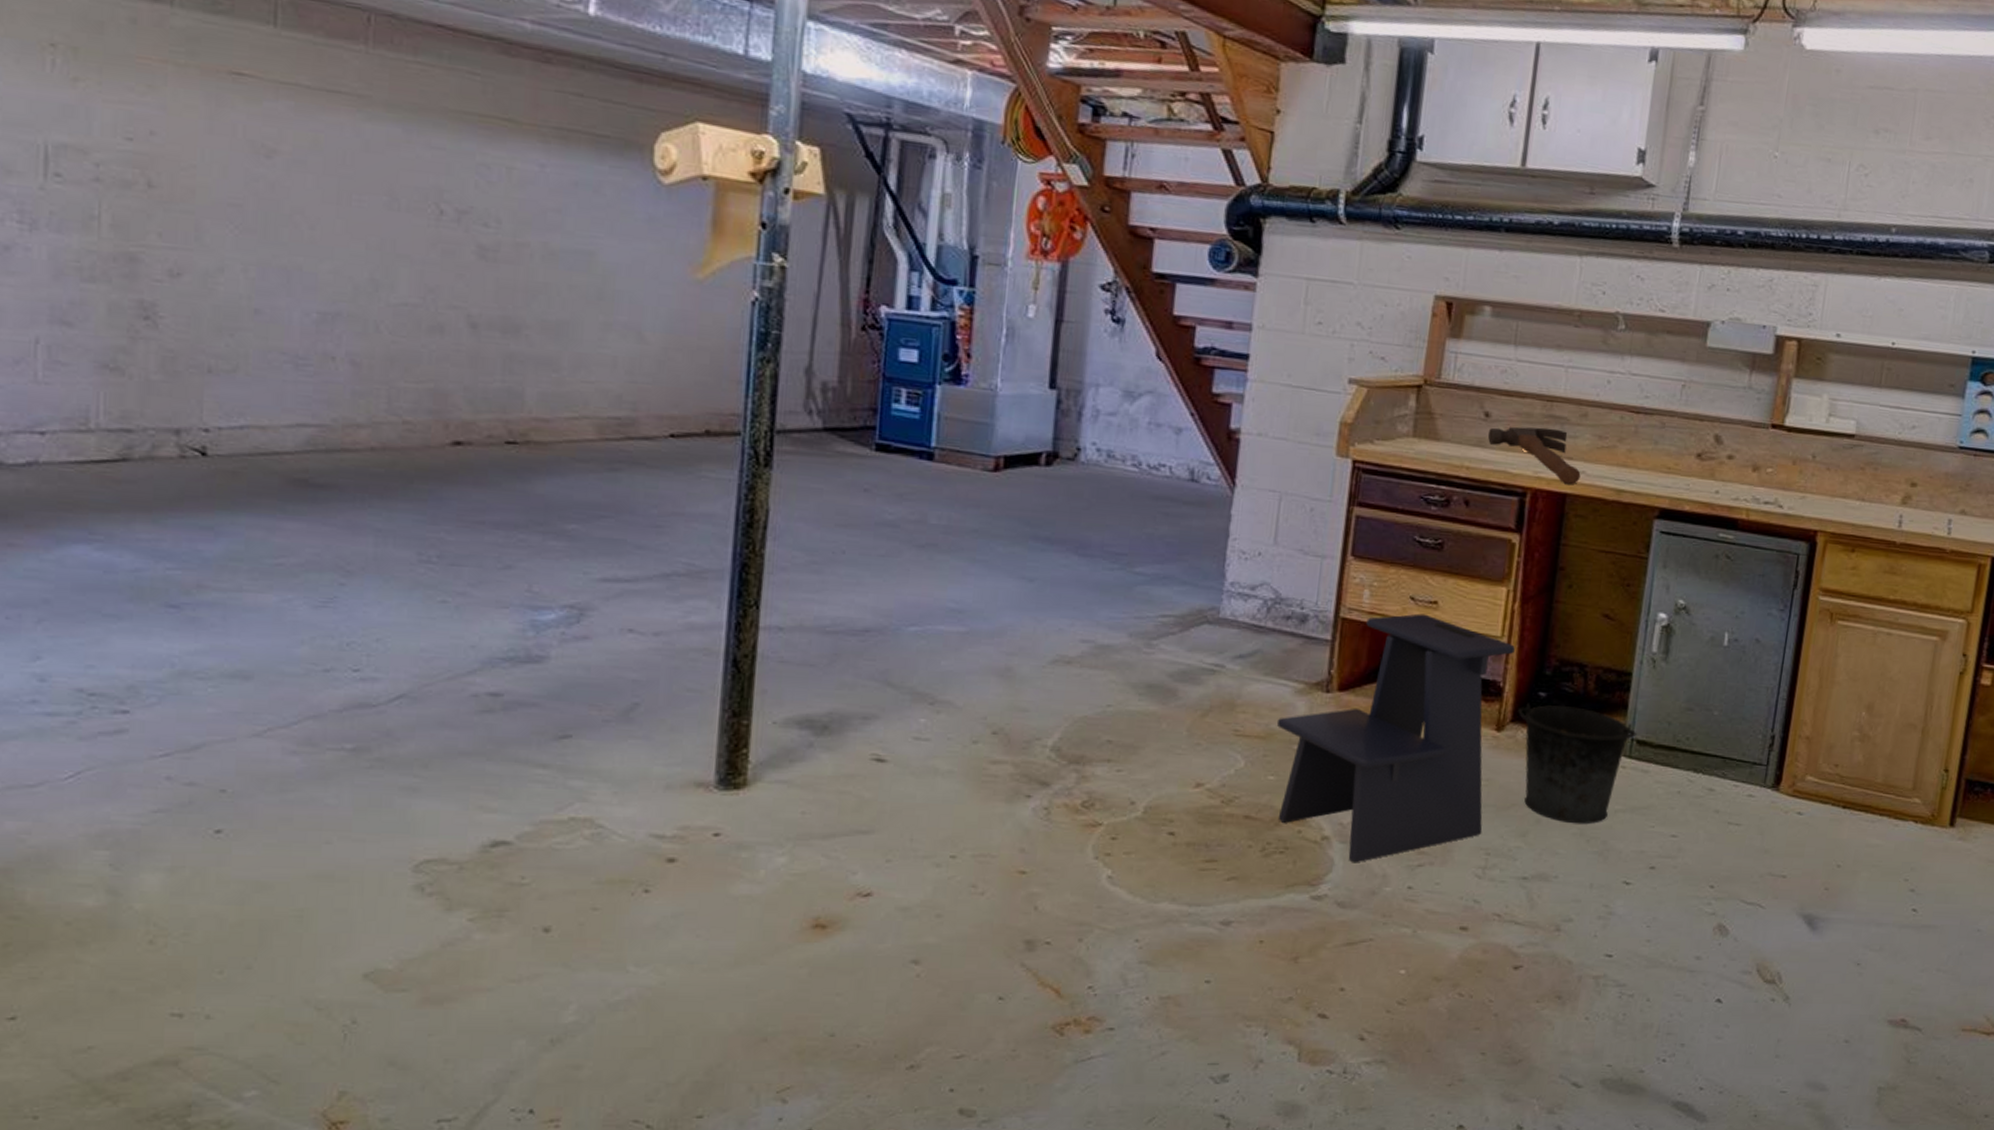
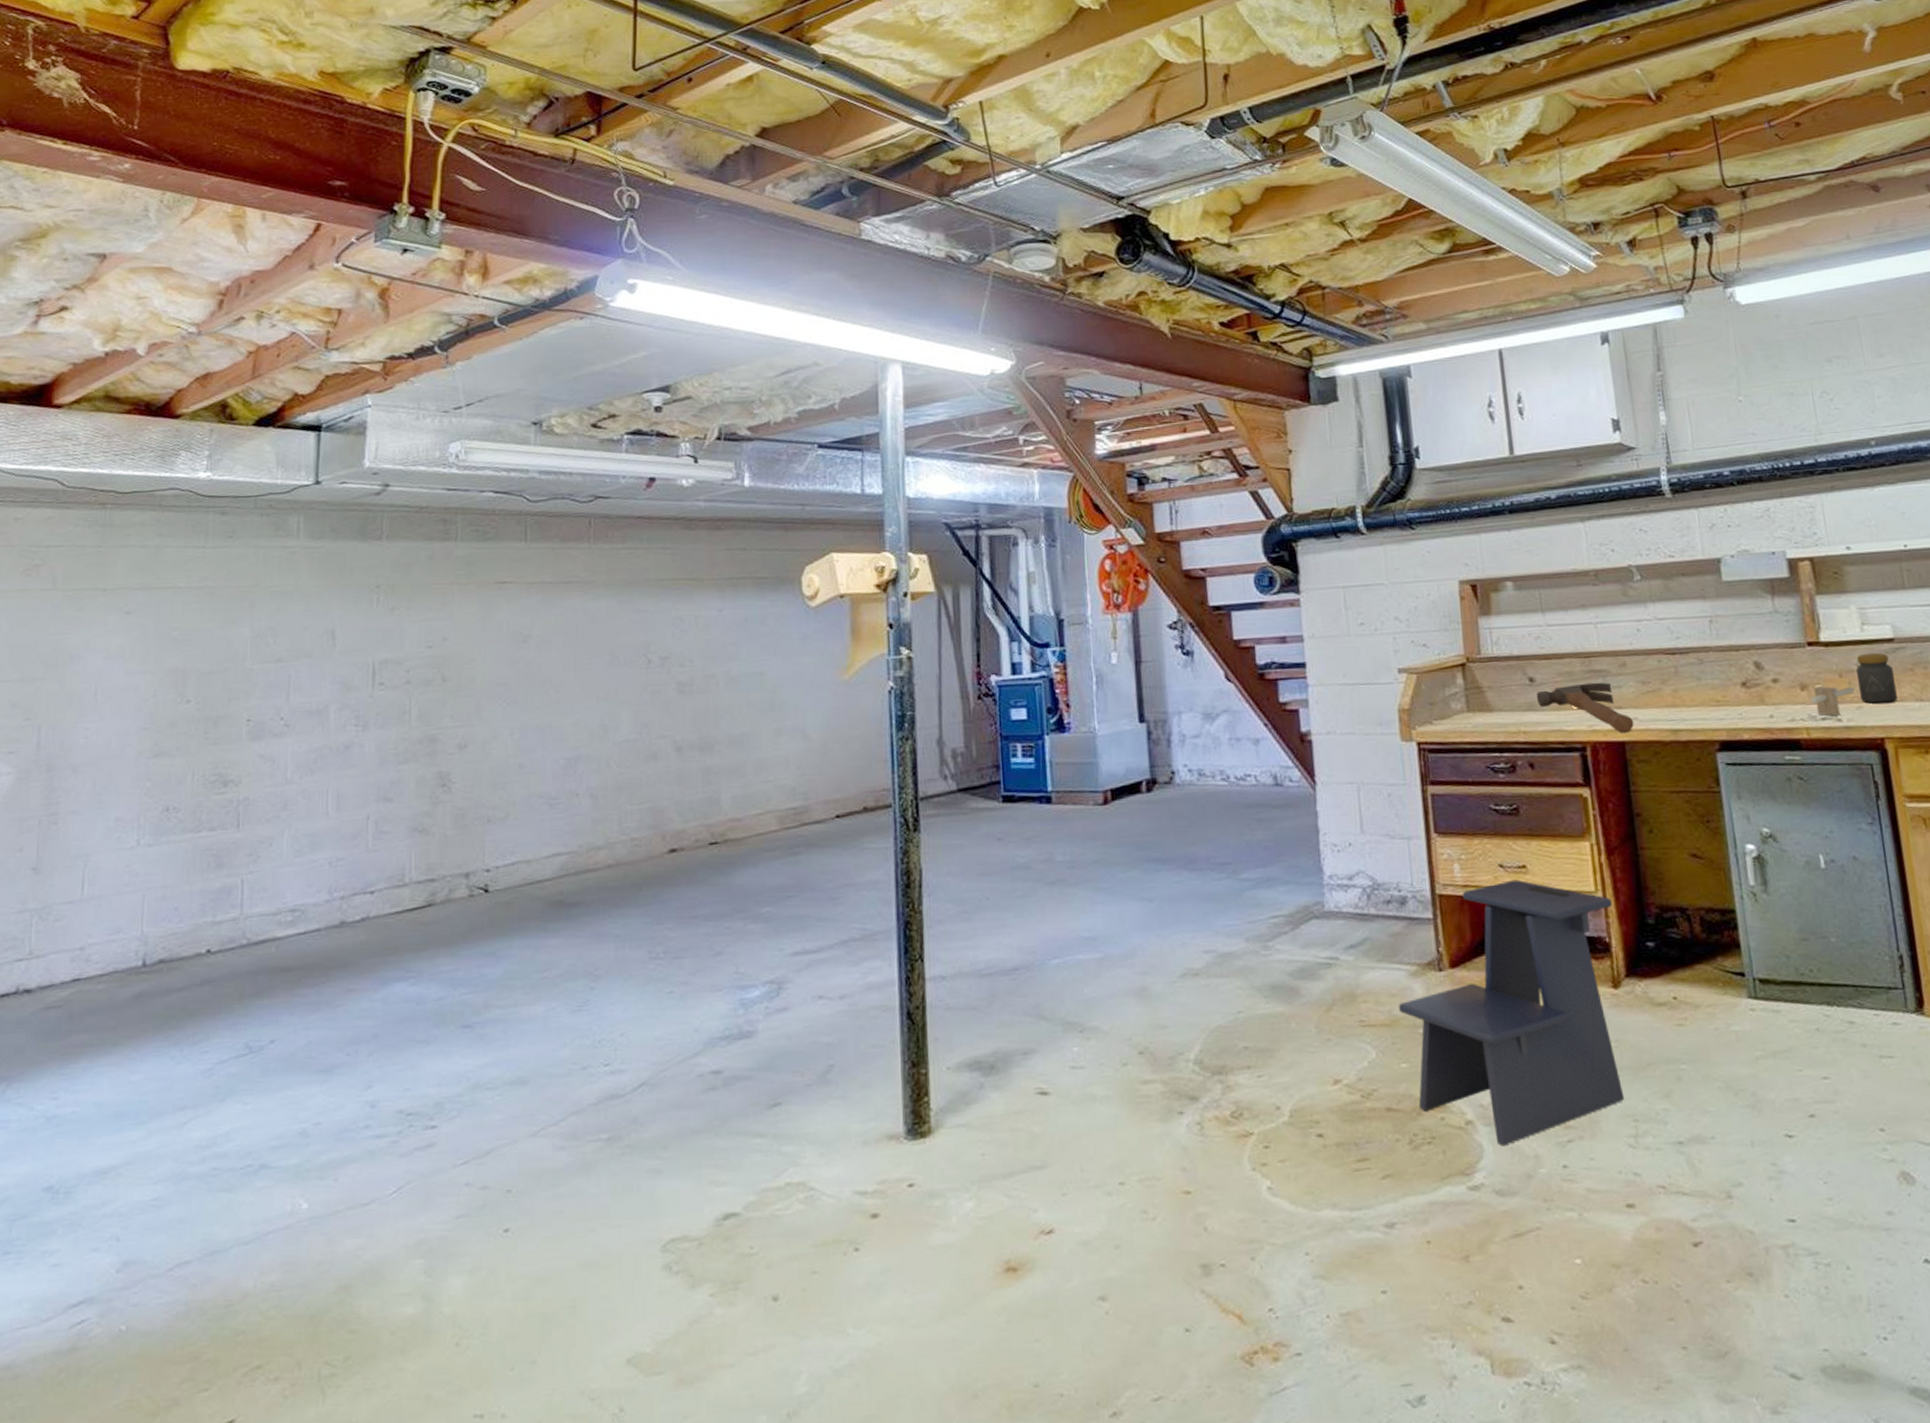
bucket: present [1518,703,1637,823] -> none [1630,952,1757,1077]
clamp: none [1758,470,1804,502] -> present [1810,686,1855,716]
jar: none [1807,445,1846,497] -> present [1855,653,1898,704]

